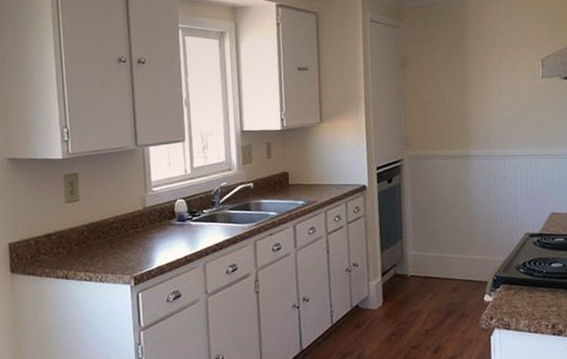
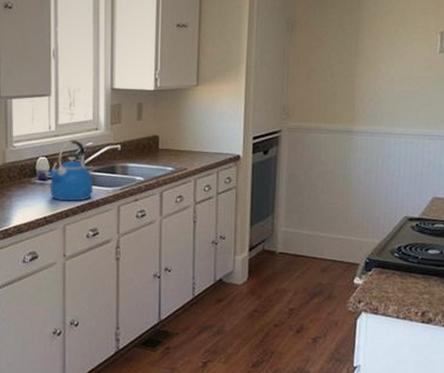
kettle: none [186,181,230,241] -> present [48,140,93,201]

